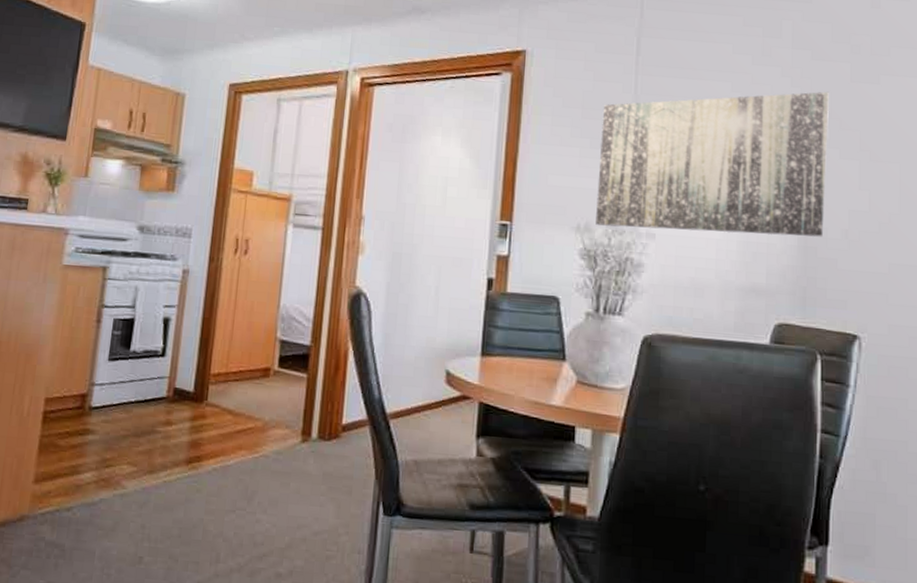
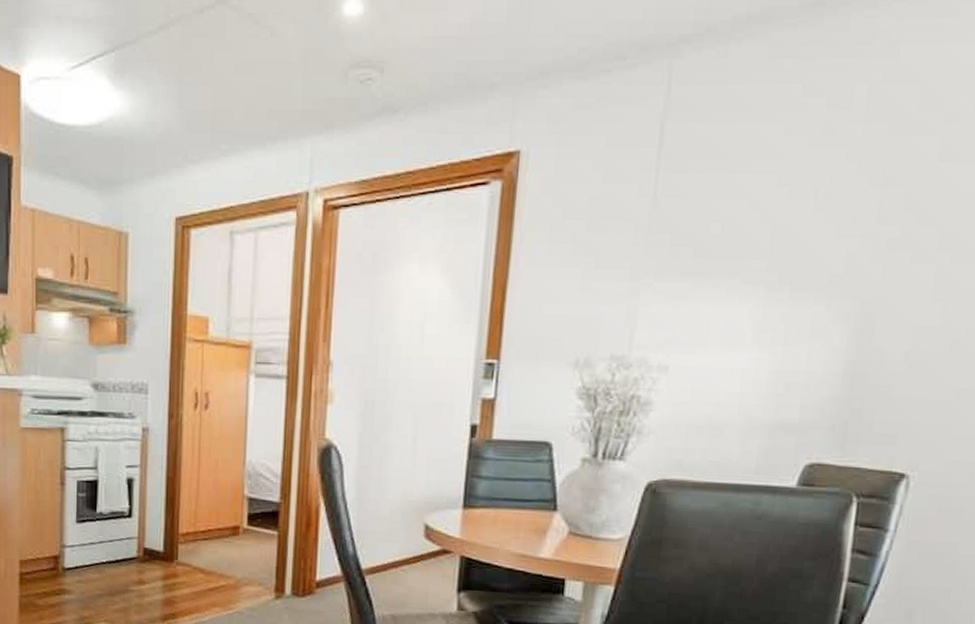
wall art: present [596,91,829,237] -> none [598,176,907,362]

